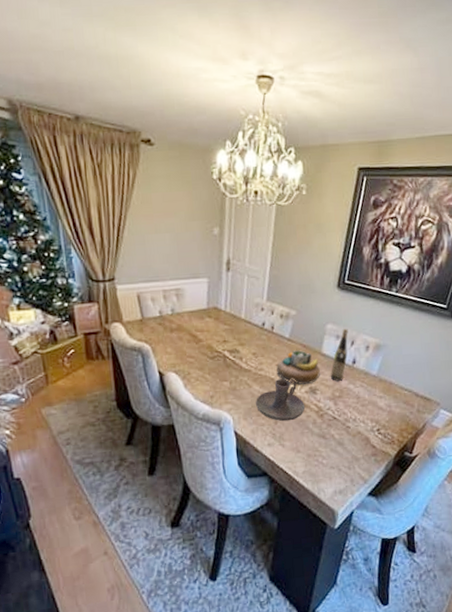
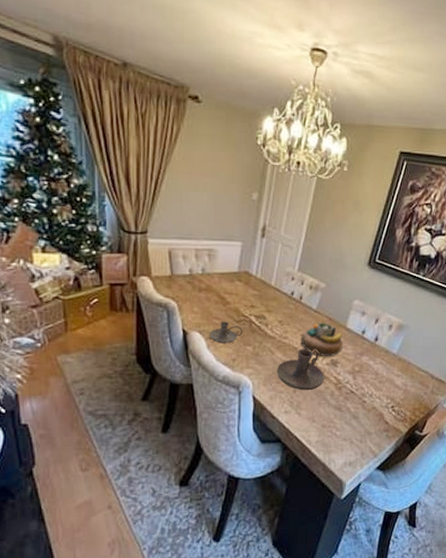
candle holder: none [184,359,218,382] -> present [209,321,243,344]
wine bottle: present [330,328,348,381] -> none [352,305,374,356]

